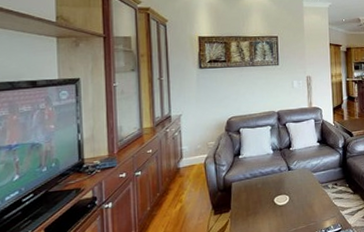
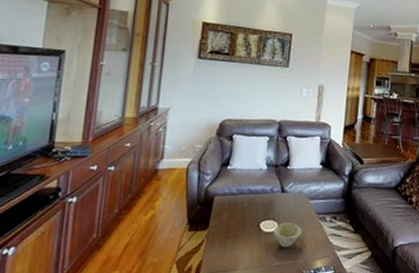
bowl: none [286,194,310,216] -> present [273,222,302,248]

